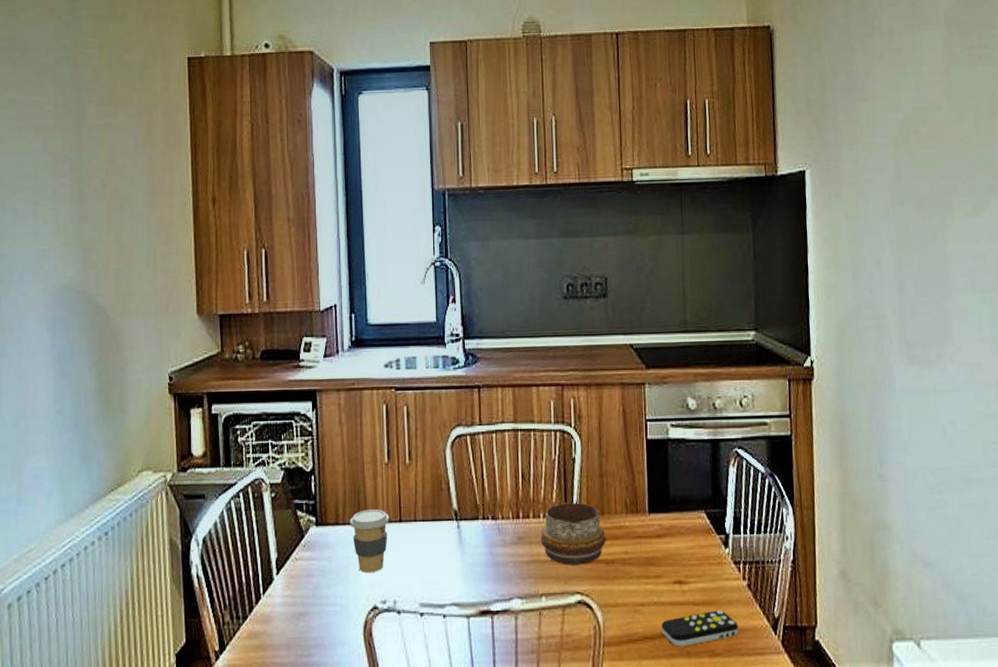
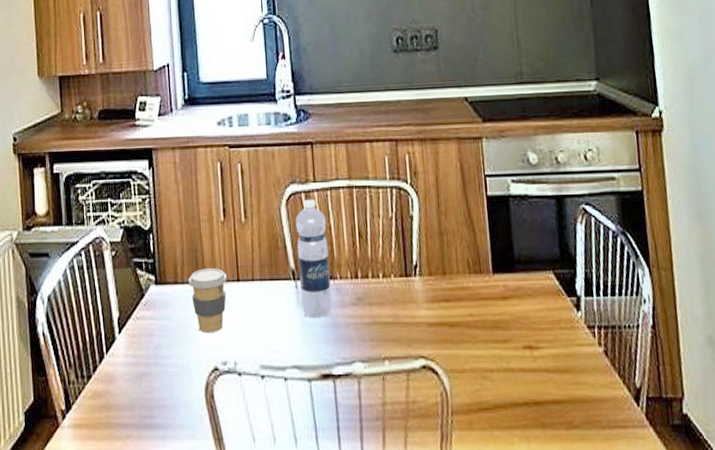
water bottle: none [460,441,493,558] -> present [295,199,332,319]
decorative bowl: present [540,502,606,565] -> none [380,262,449,328]
remote control: present [661,610,739,647] -> none [512,378,598,418]

